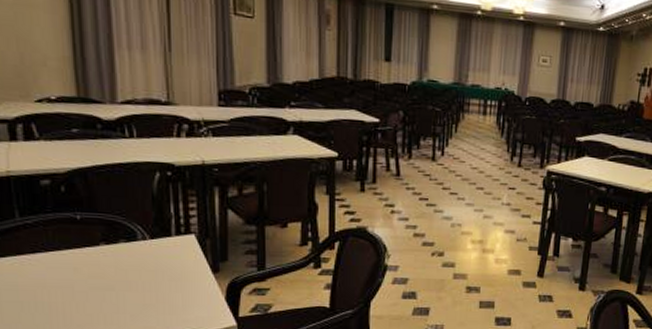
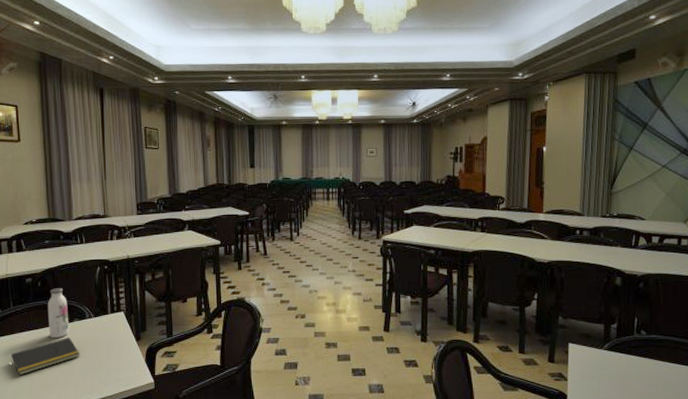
notepad: none [17,264,129,311] -> present [10,338,80,376]
water bottle: none [76,196,112,264] -> present [47,288,70,338]

